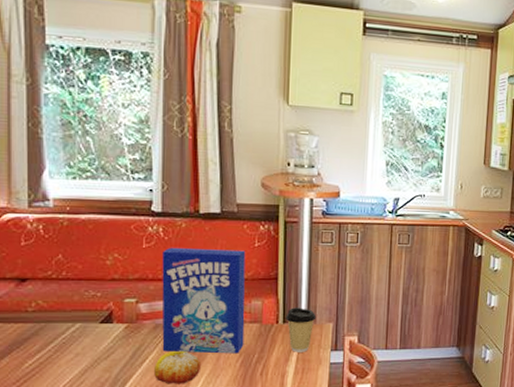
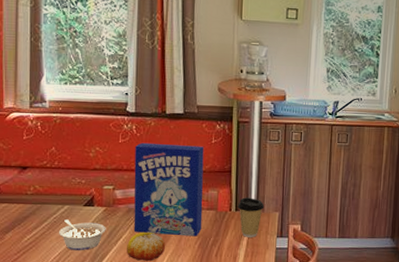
legume: none [69,340,128,376] -> present [59,219,106,251]

